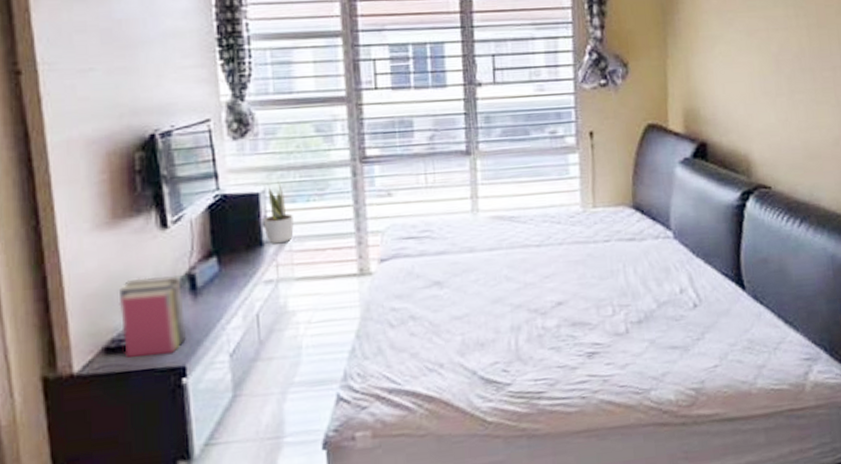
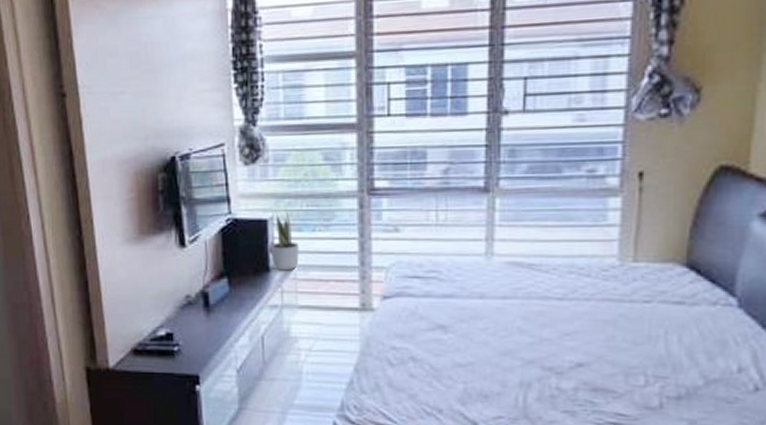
books: present [119,276,187,358] -> none [144,291,201,363]

